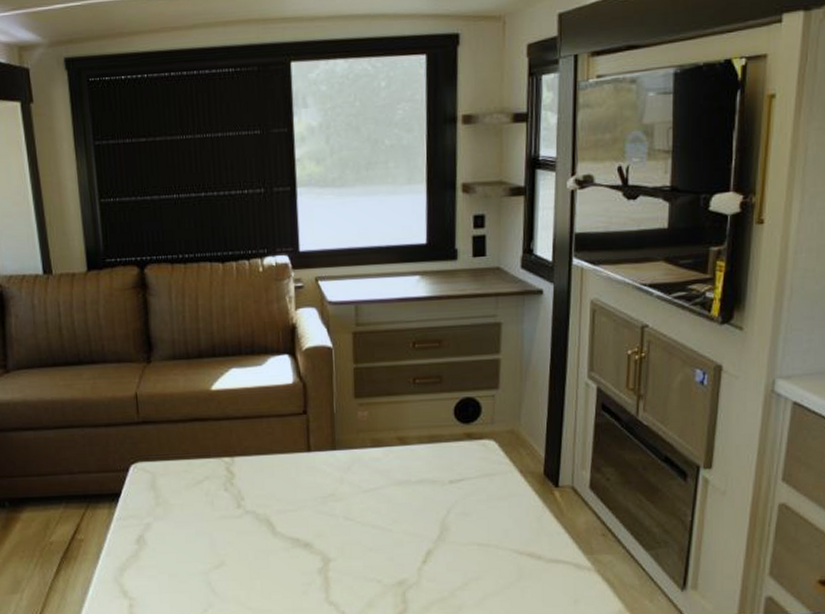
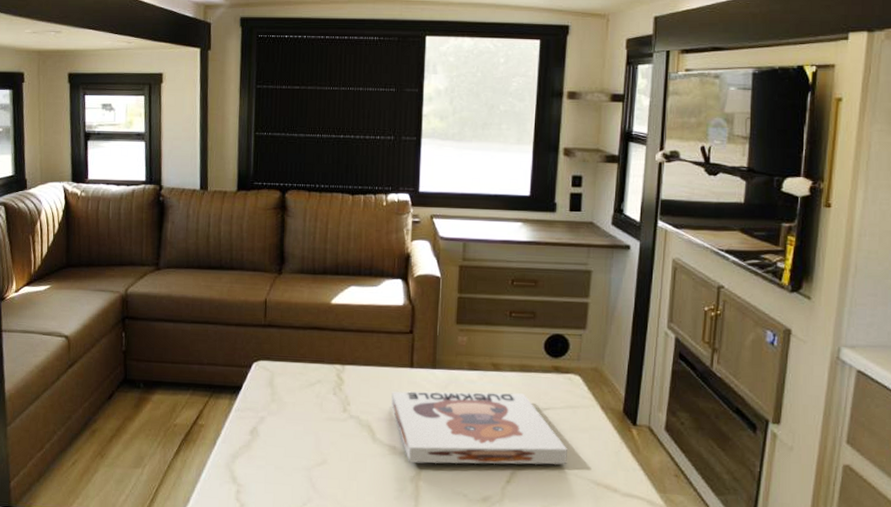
board game: none [289,466,486,554] -> present [391,391,567,465]

